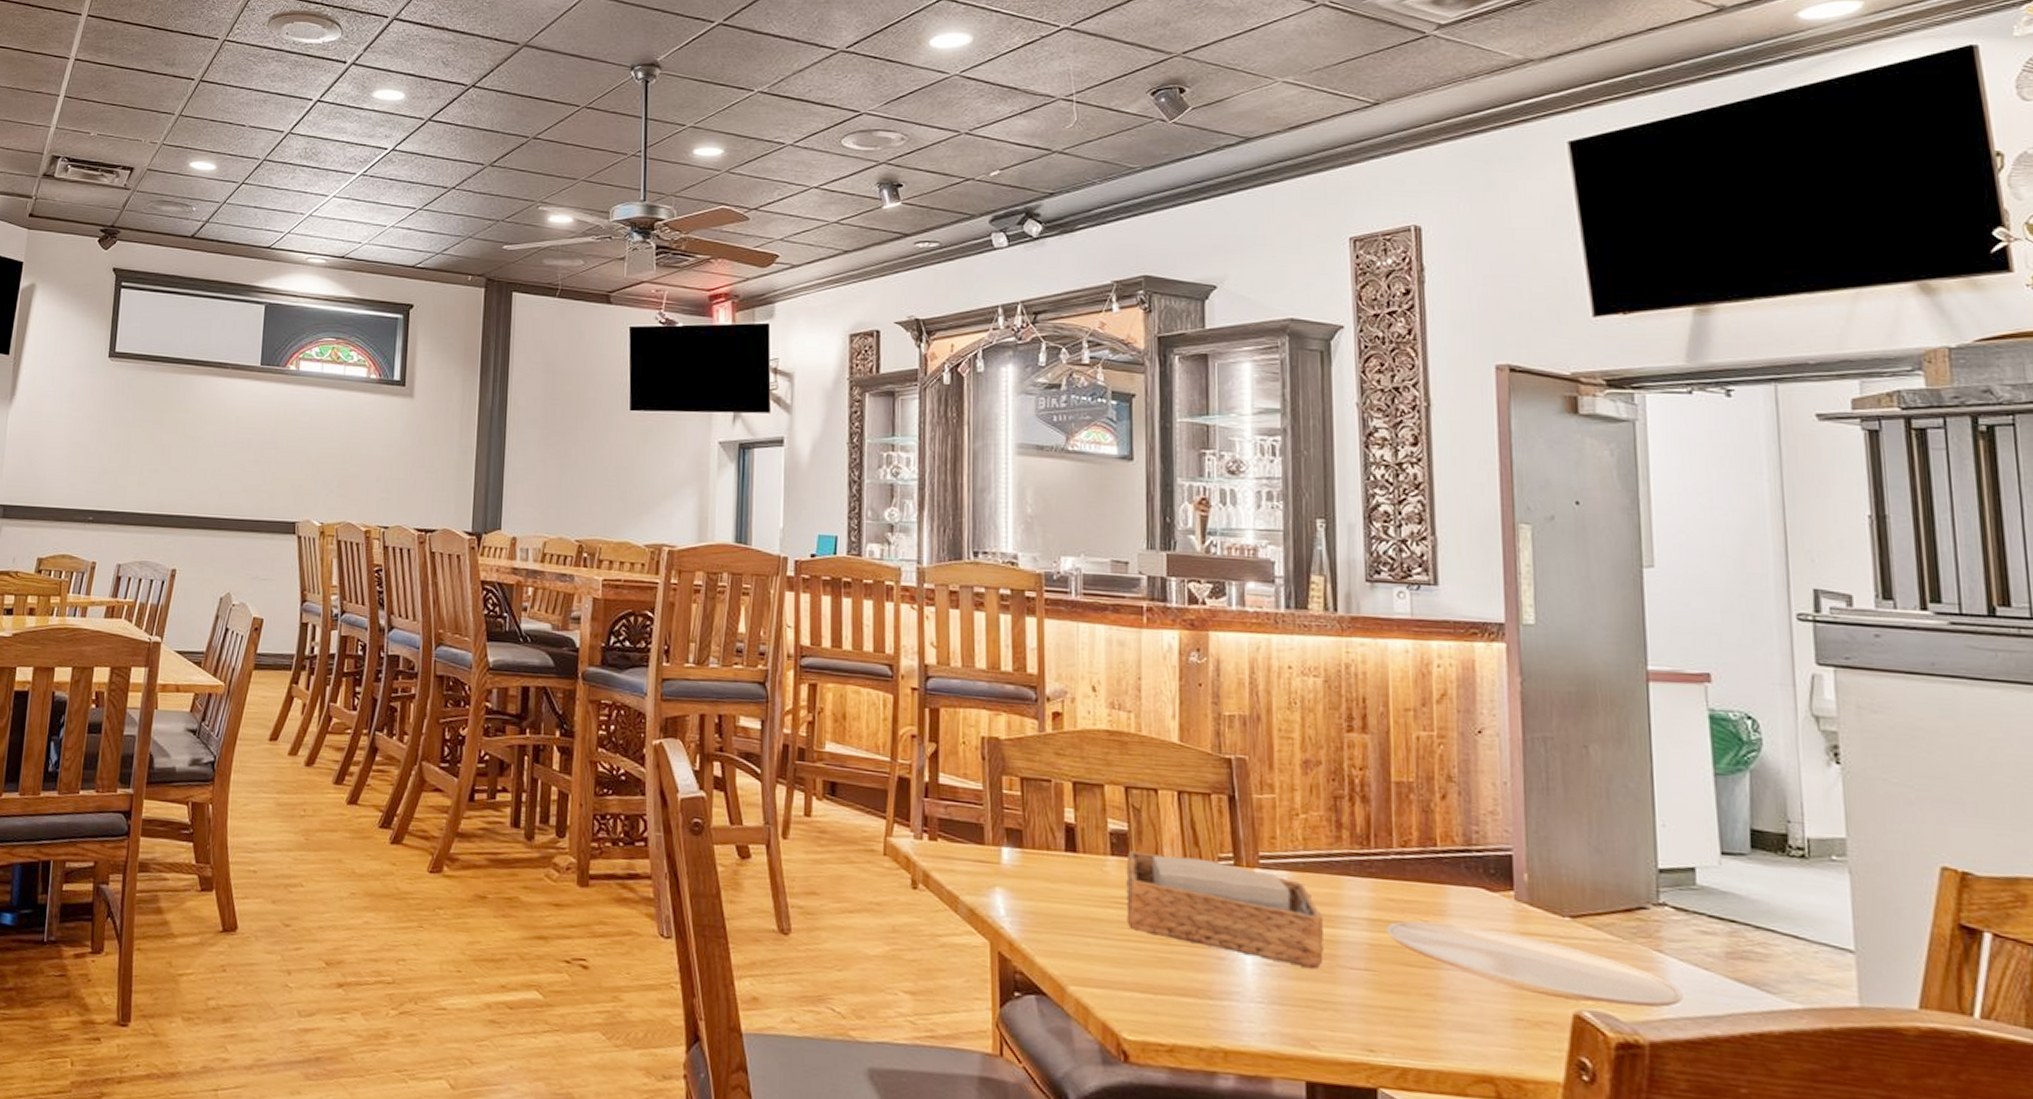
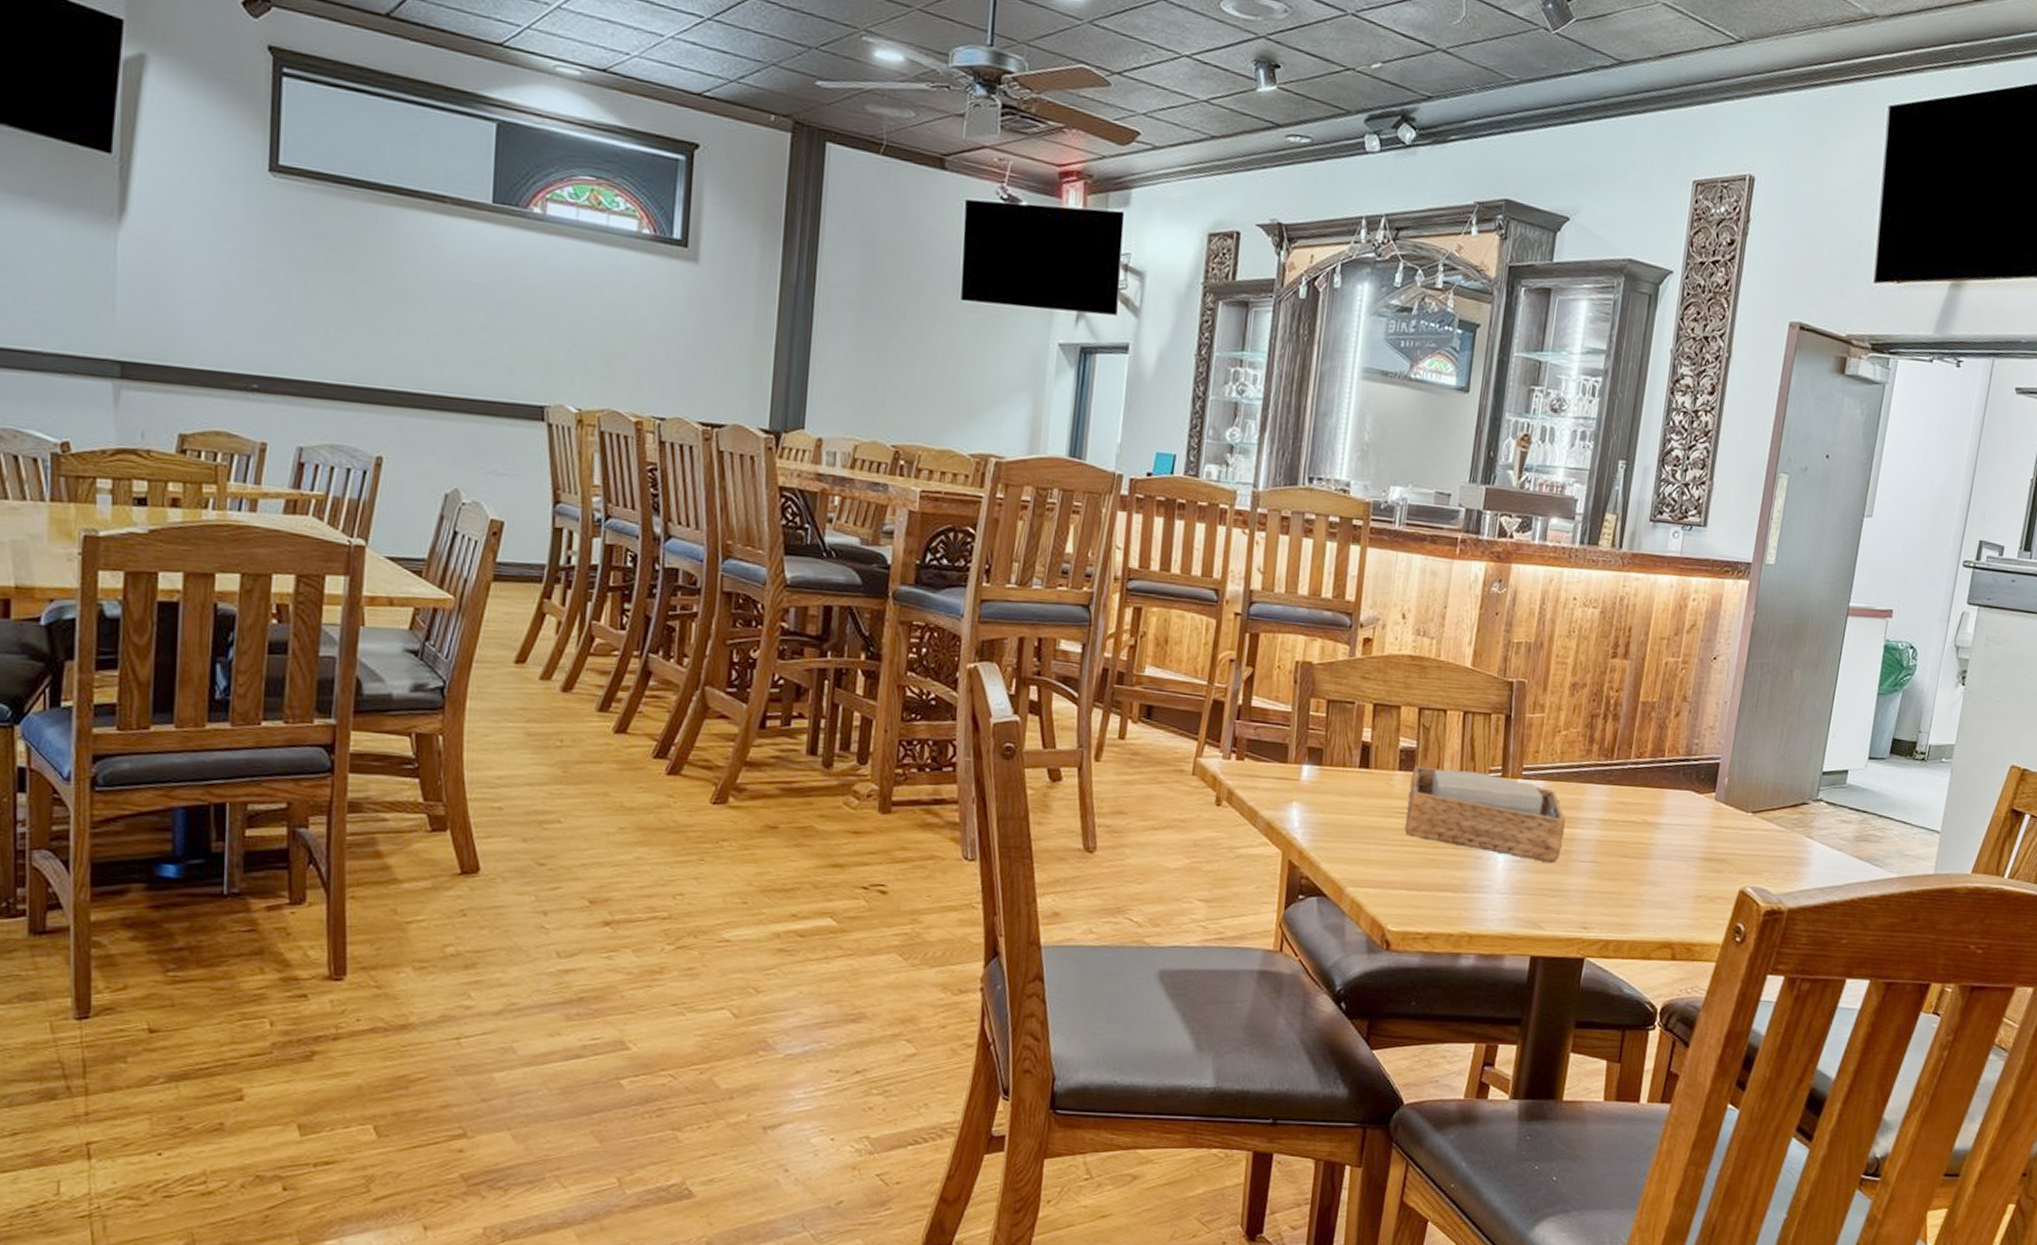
plate: present [1386,920,1683,1007] -> none [1613,819,1819,882]

